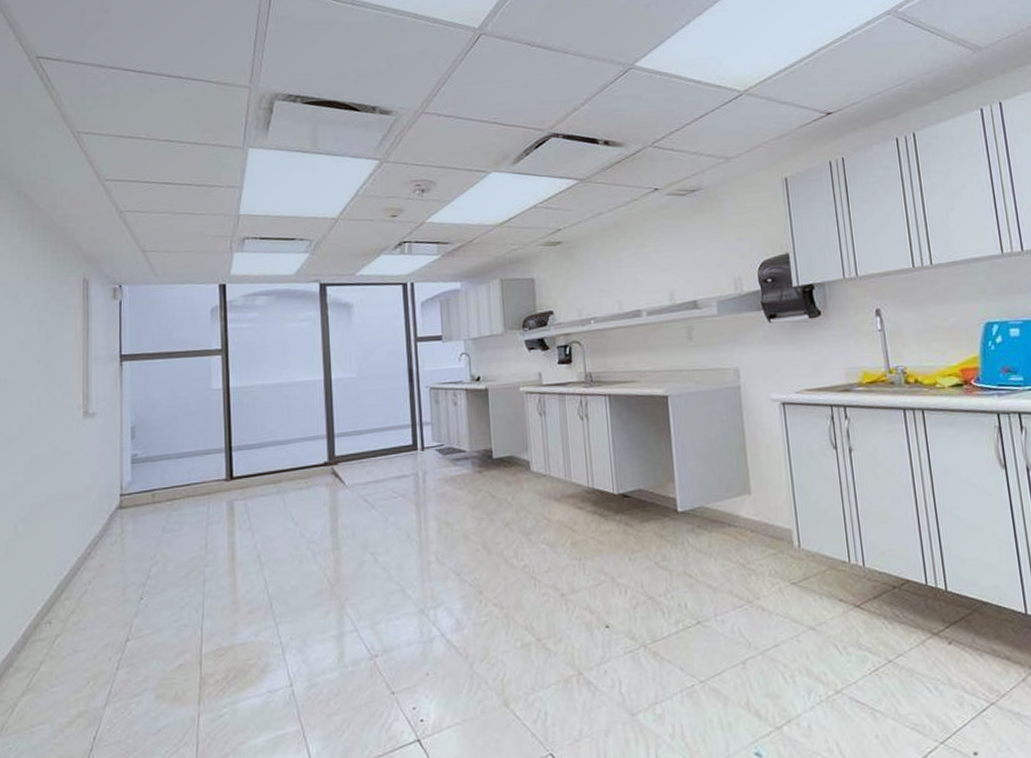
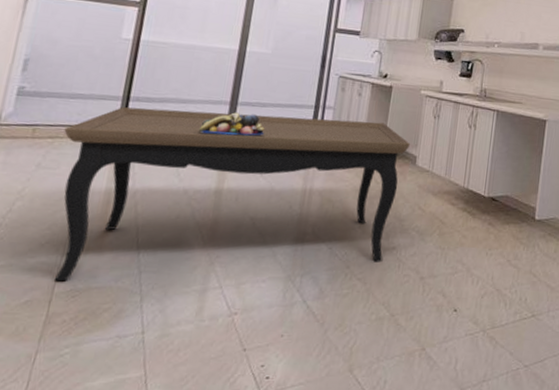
dining table: none [179,430,520,642] -> present [55,107,410,282]
fruit bowl: none [302,444,367,473] -> present [198,112,265,136]

